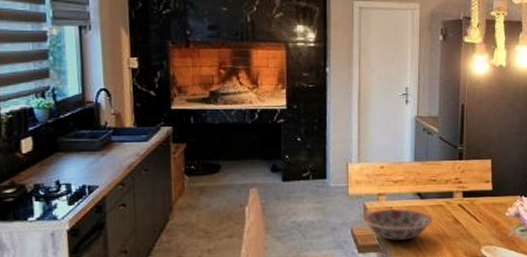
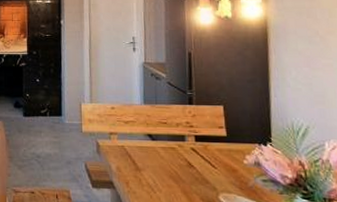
ceramic bowl: present [362,209,433,240] -> none [95,148,165,179]

